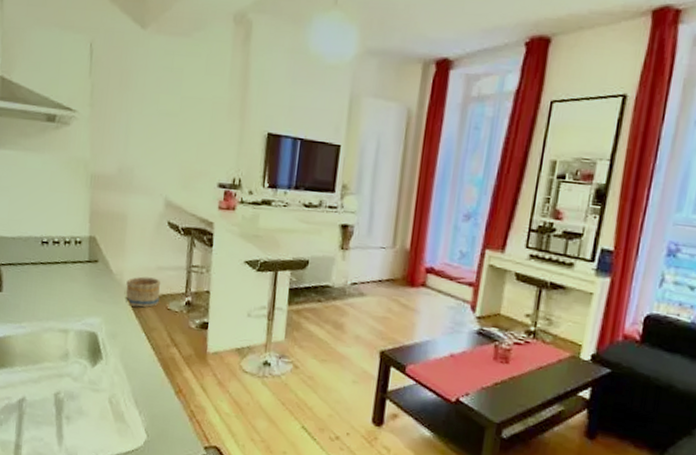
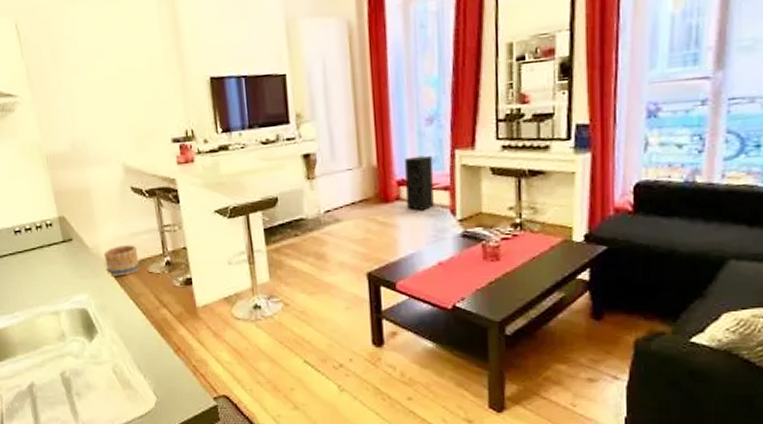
speaker: none [430,247,464,302] -> present [405,155,434,211]

